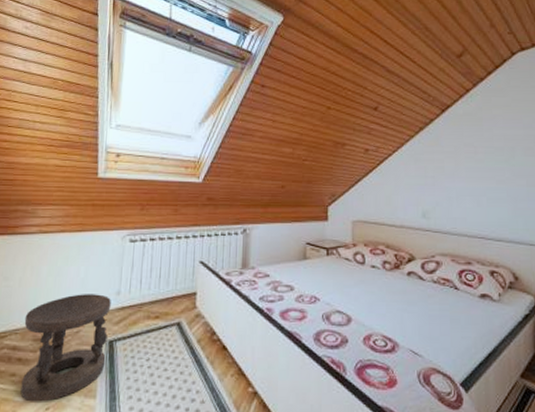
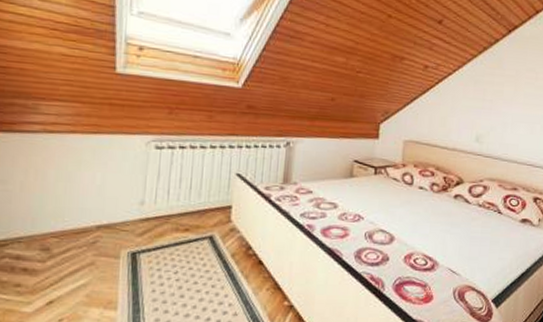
stool: present [20,294,111,402] -> none [28,202,134,313]

